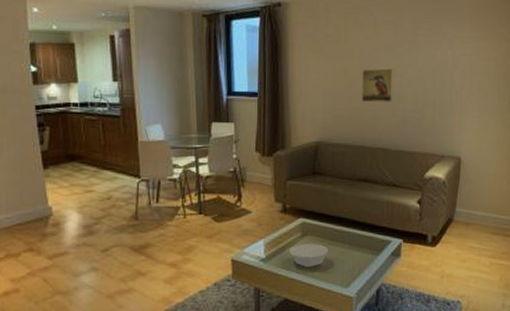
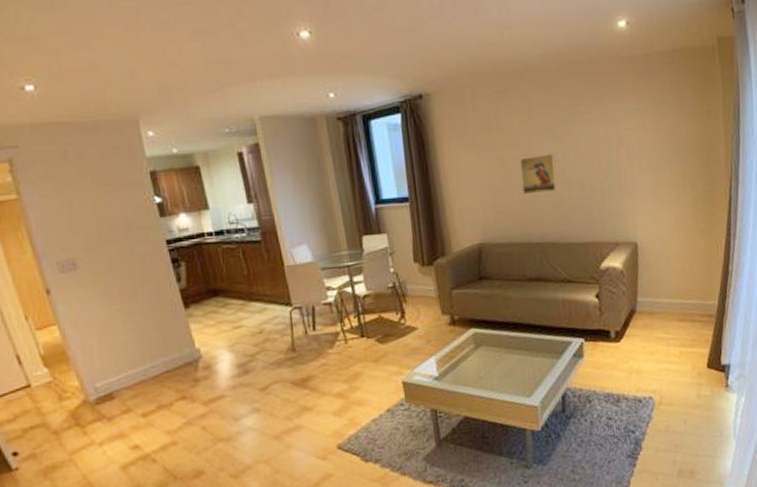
bowl: present [289,243,329,267] -> none [463,353,506,381]

